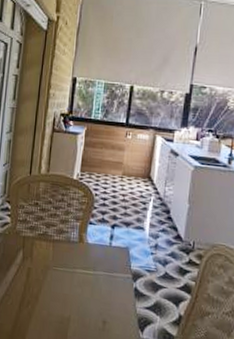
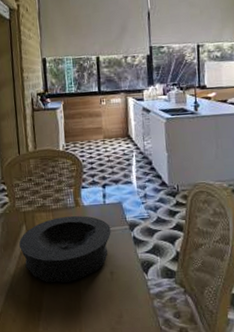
bowl: none [12,250,112,322] -> present [19,215,111,283]

